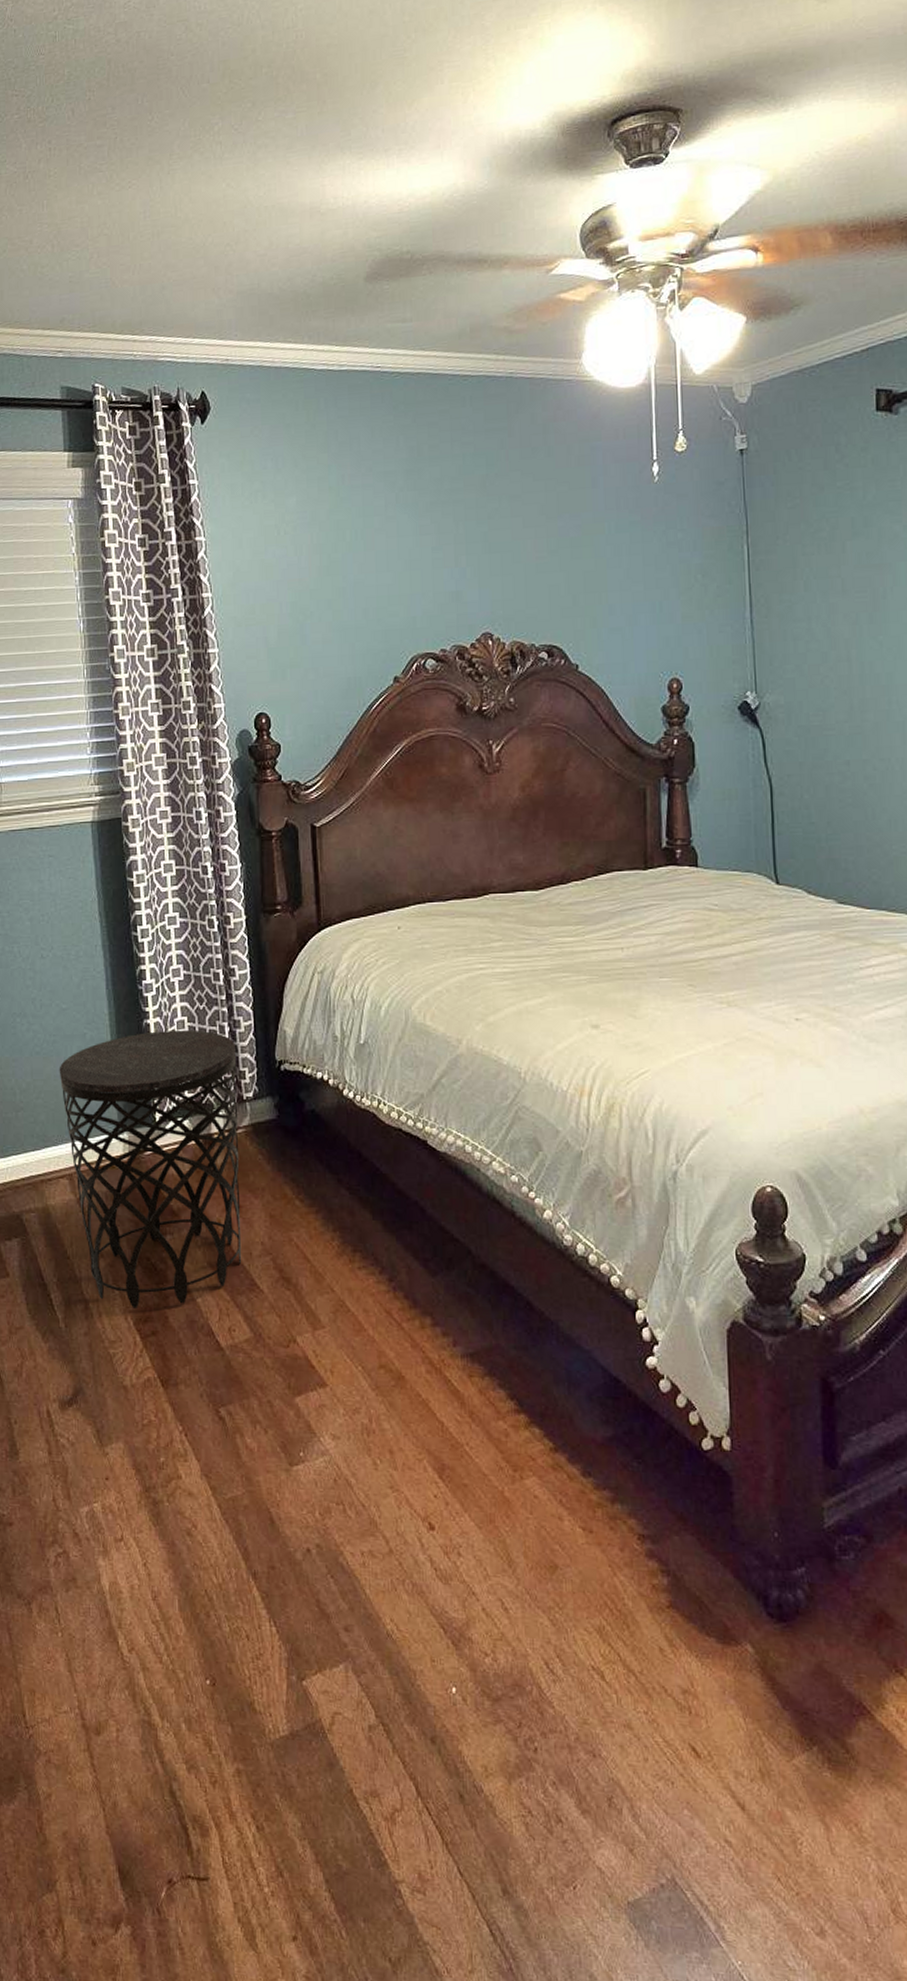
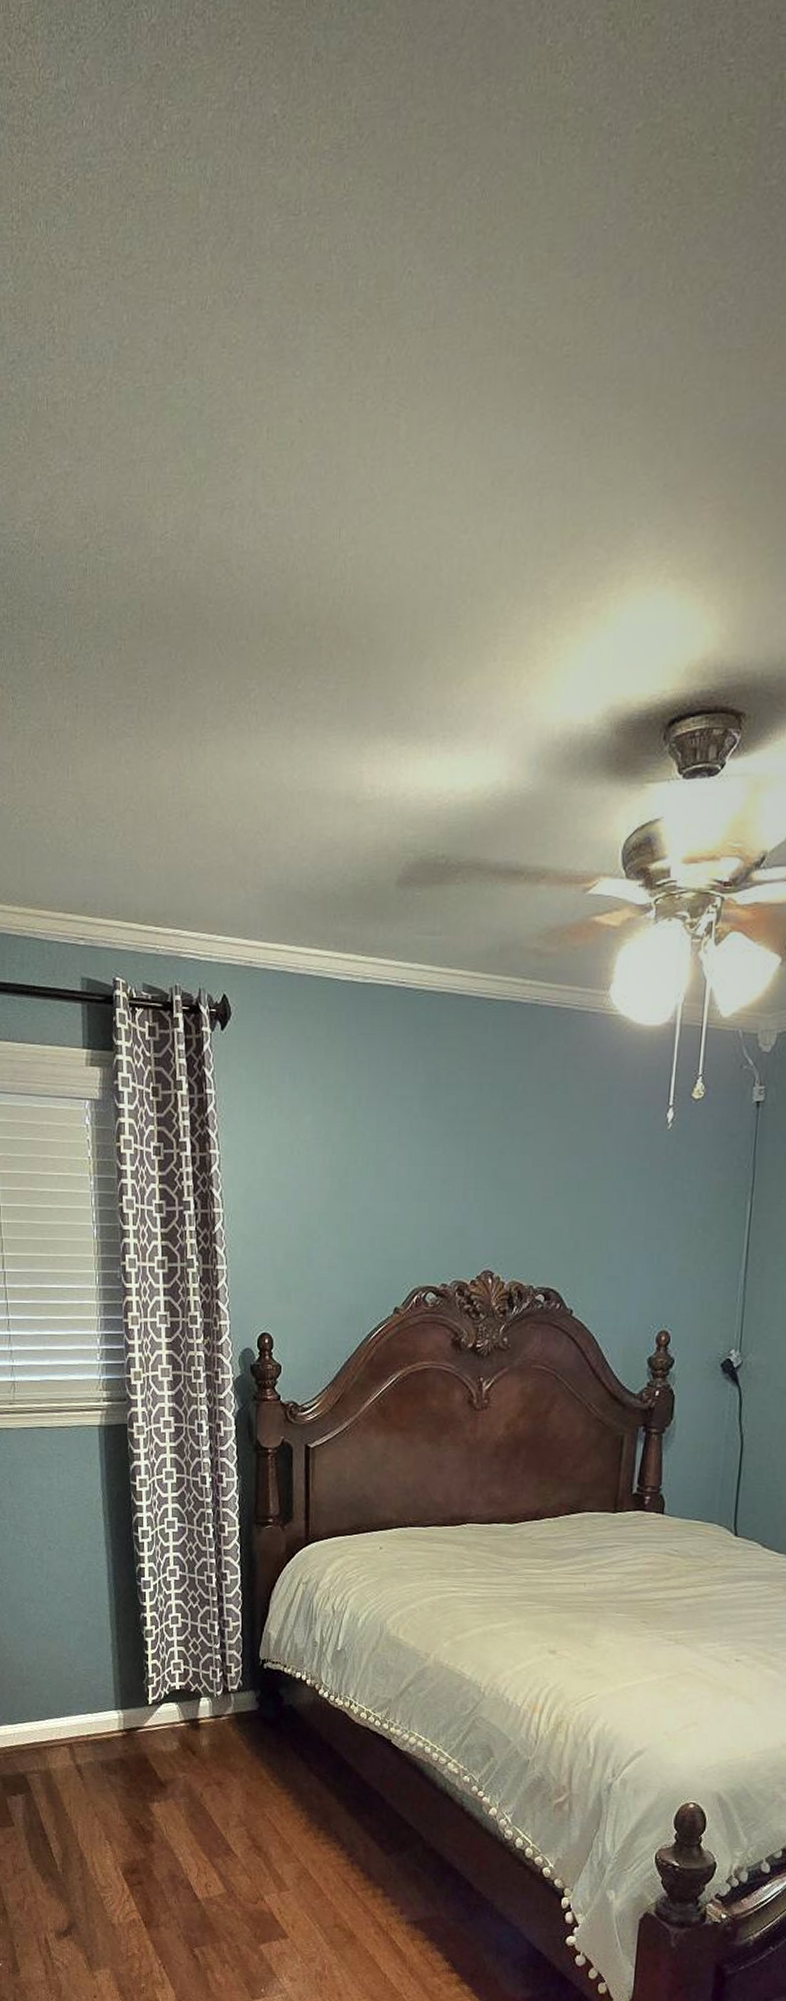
side table: present [59,1029,242,1308] -> none [62,1624,224,1861]

